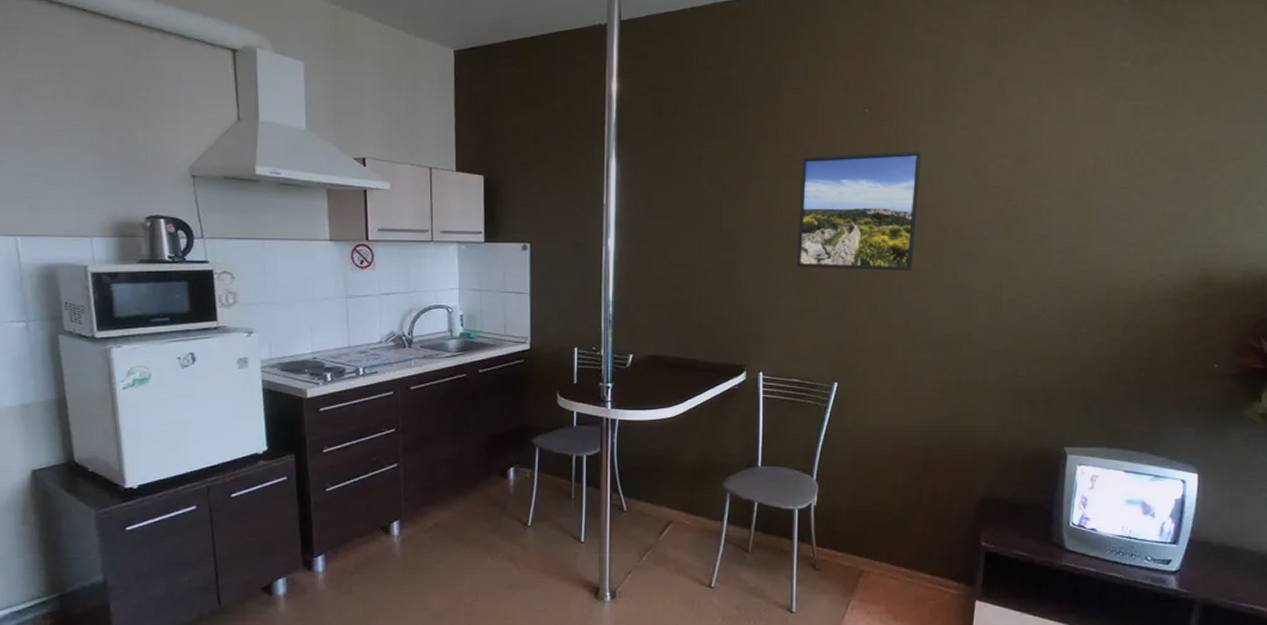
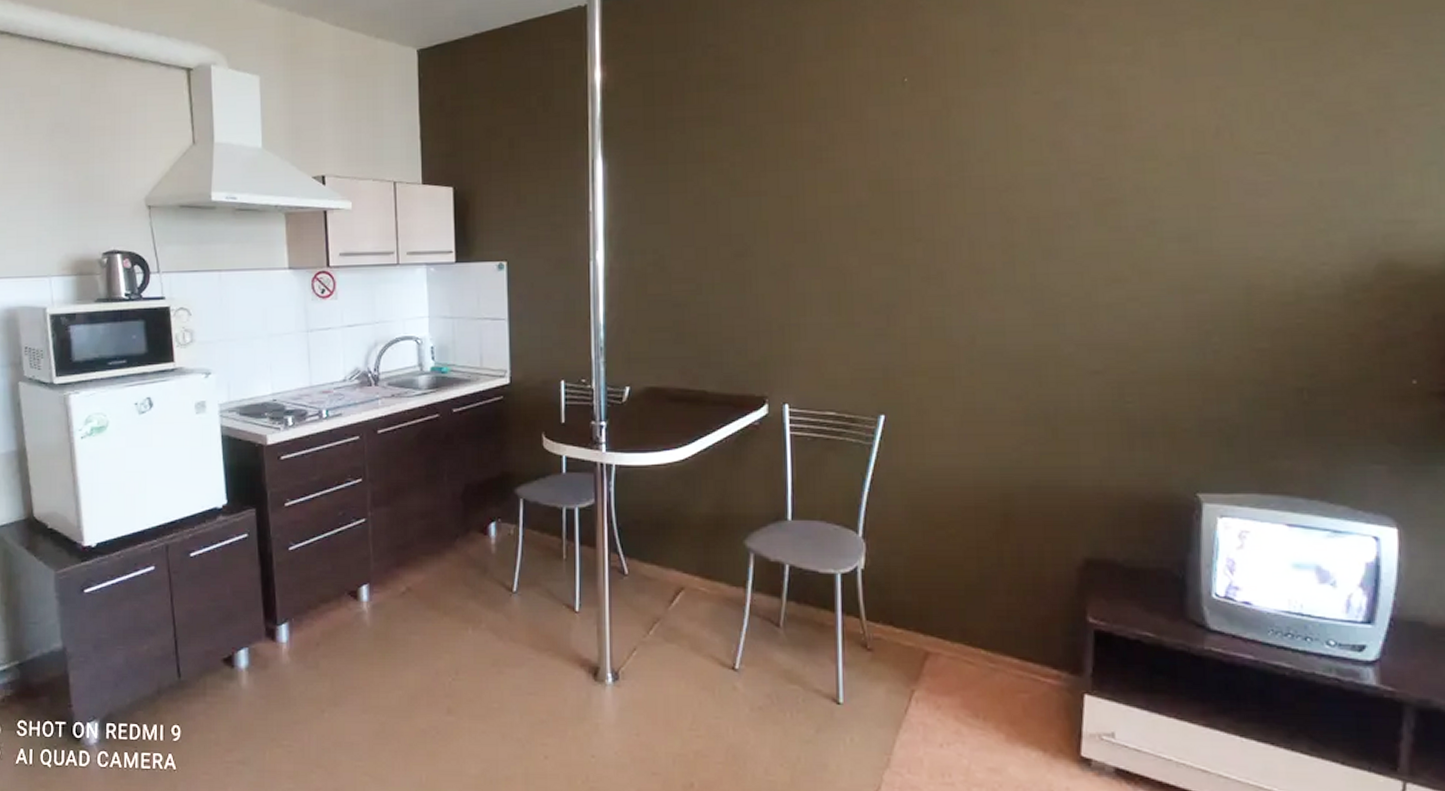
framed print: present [796,151,922,271] -> none [825,124,981,275]

